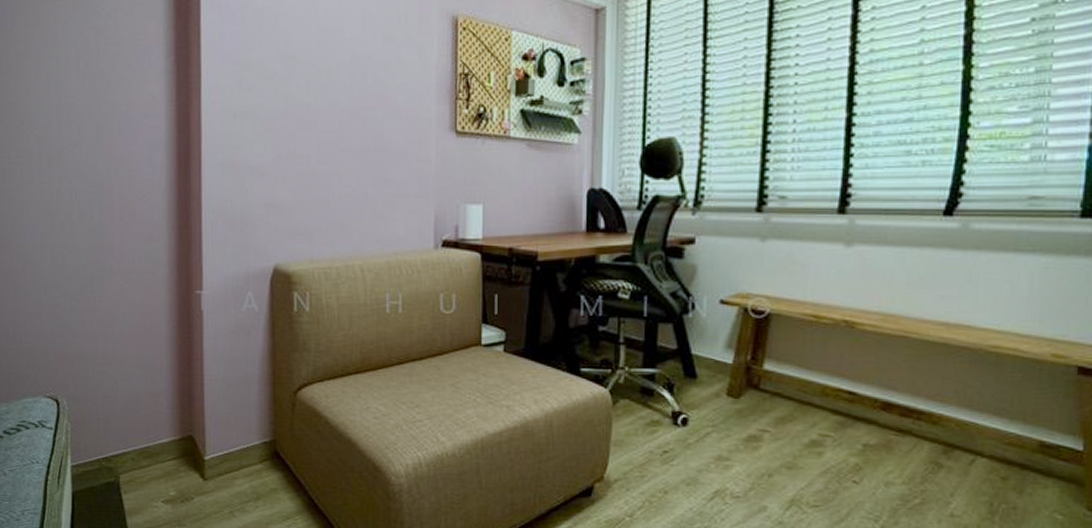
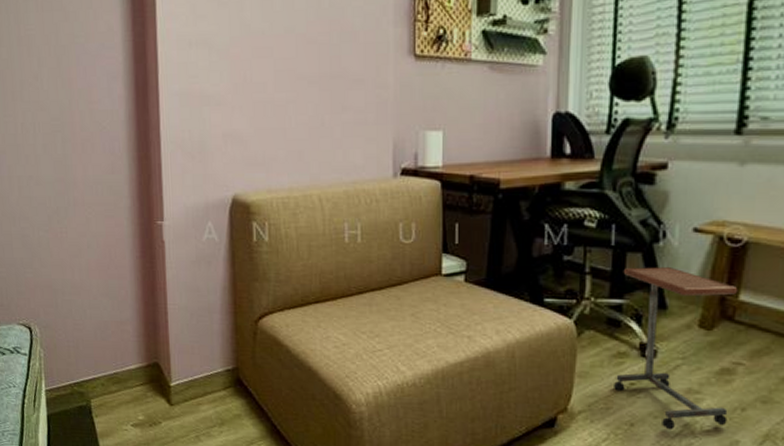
side table: none [648,337,763,497] -> present [614,267,738,430]

